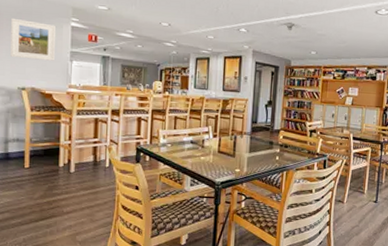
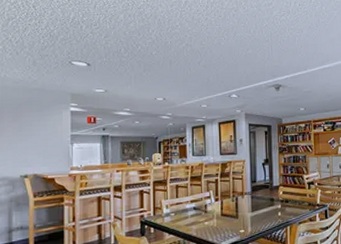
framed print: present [11,17,55,61] -> none [12,110,55,147]

